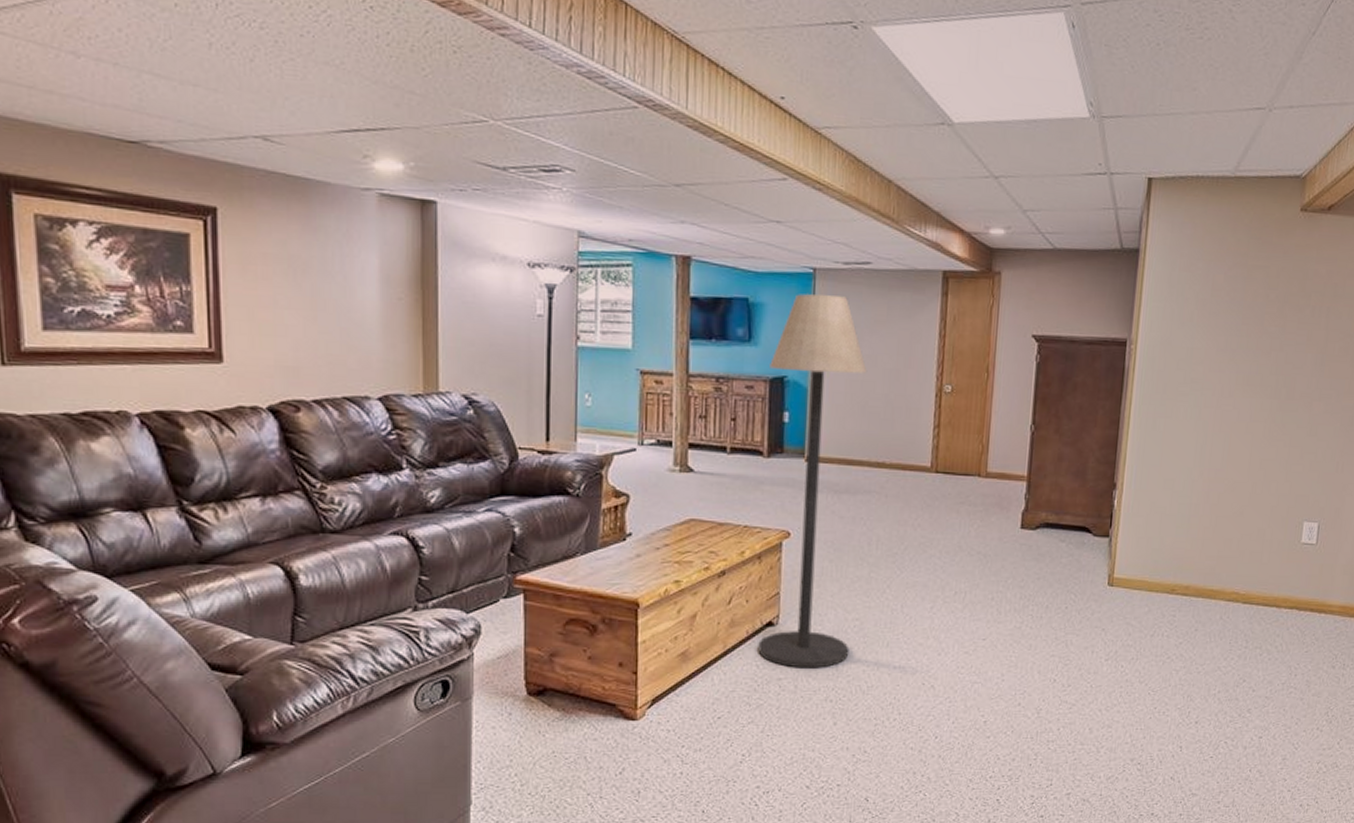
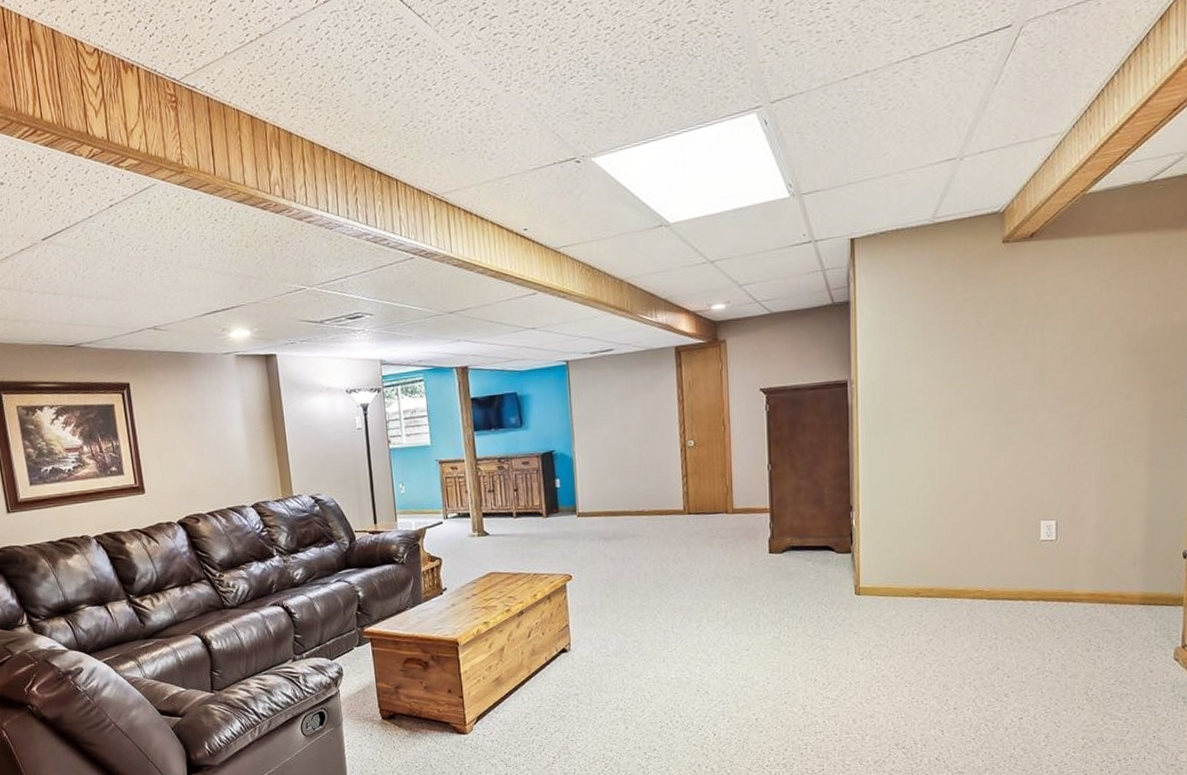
floor lamp: present [758,294,868,668] -> none [540,380,632,685]

